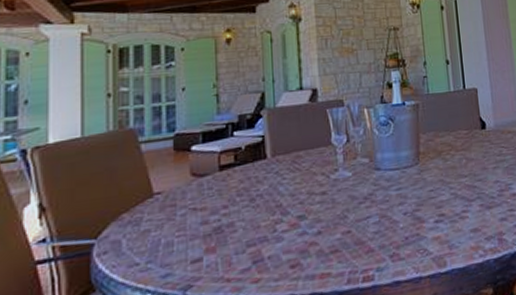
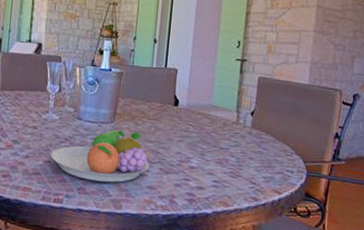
fruit bowl: none [349,169,468,242] -> present [50,130,150,183]

